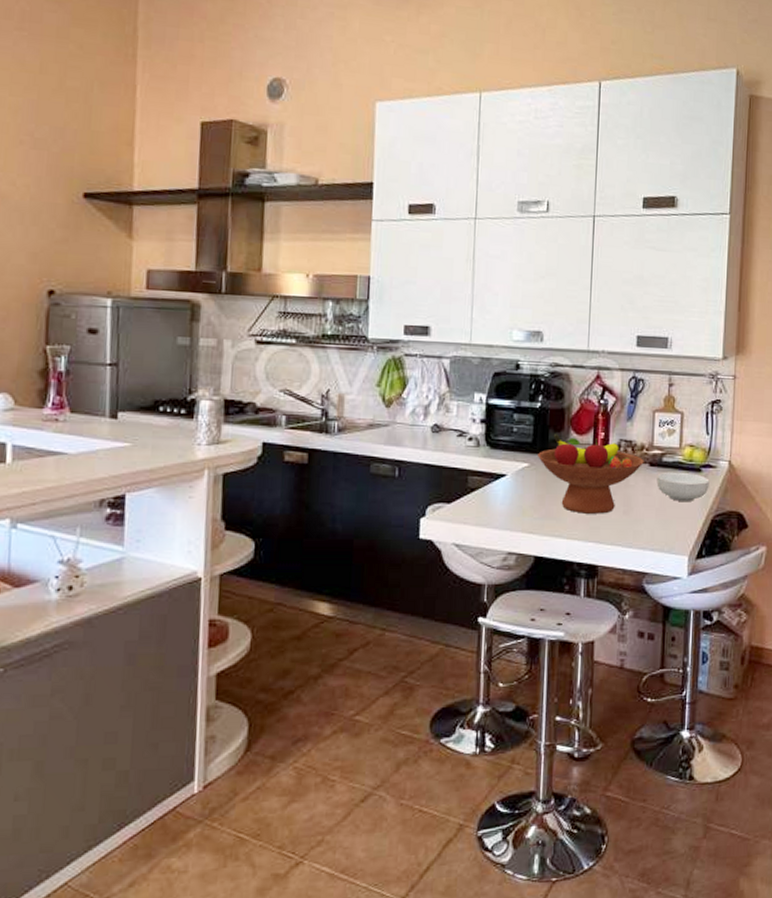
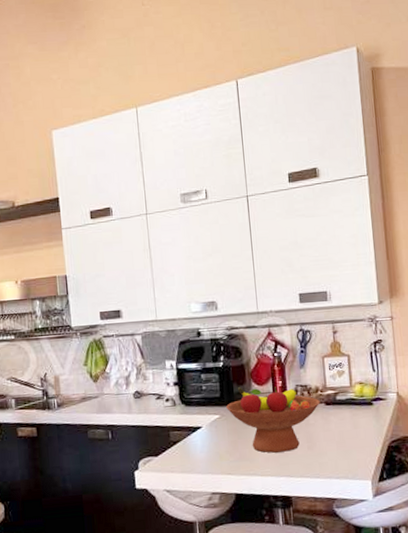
cereal bowl: present [656,471,710,503] -> none [333,406,382,434]

